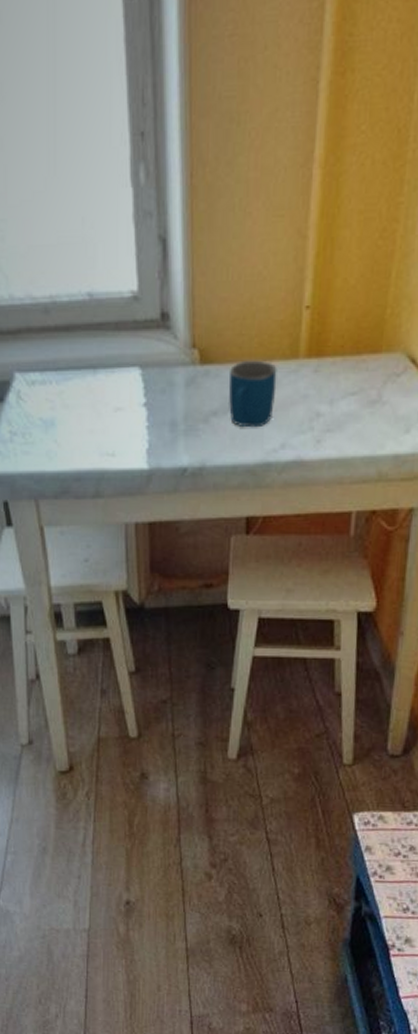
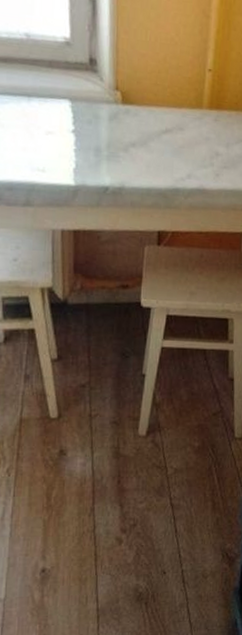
mug: present [228,360,277,428] -> none [145,105,185,160]

